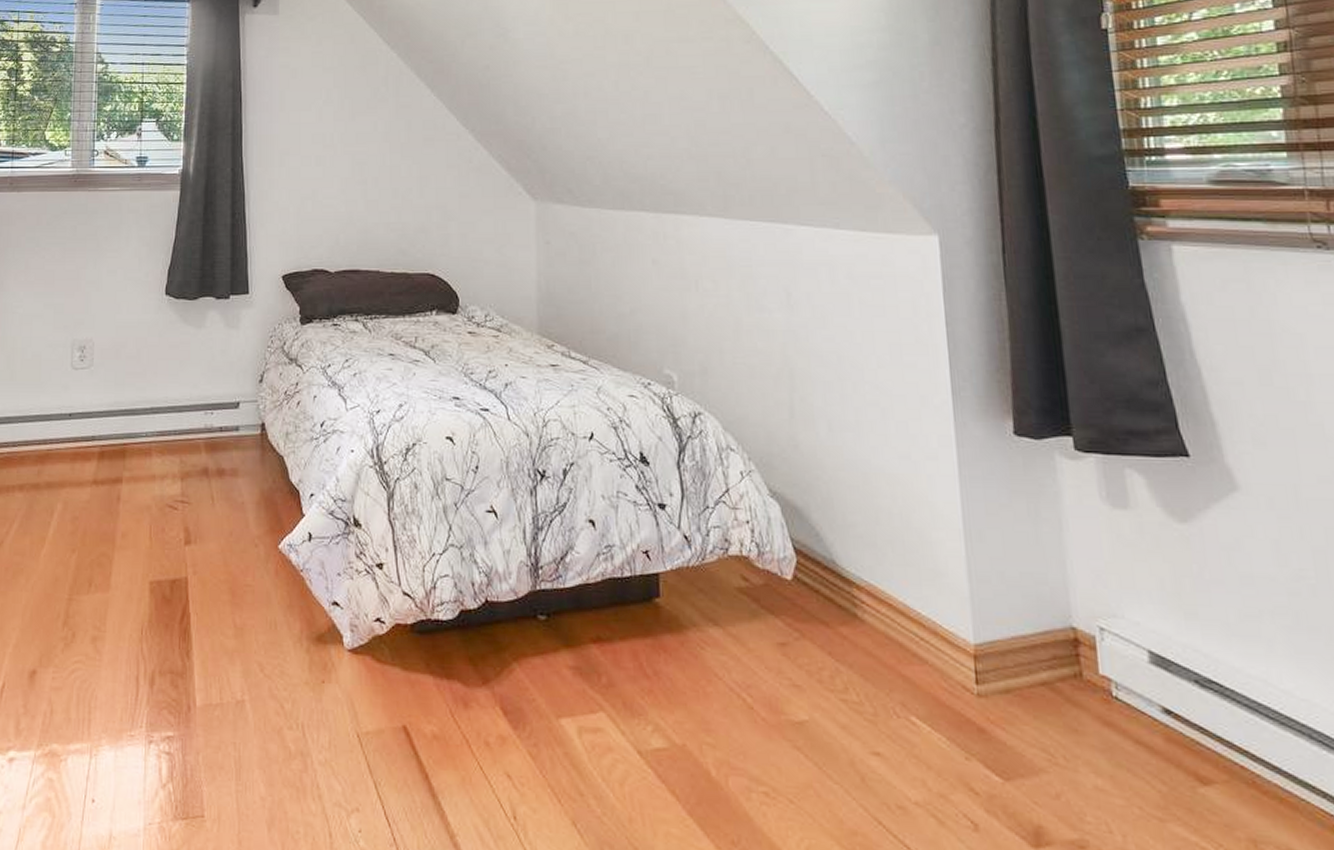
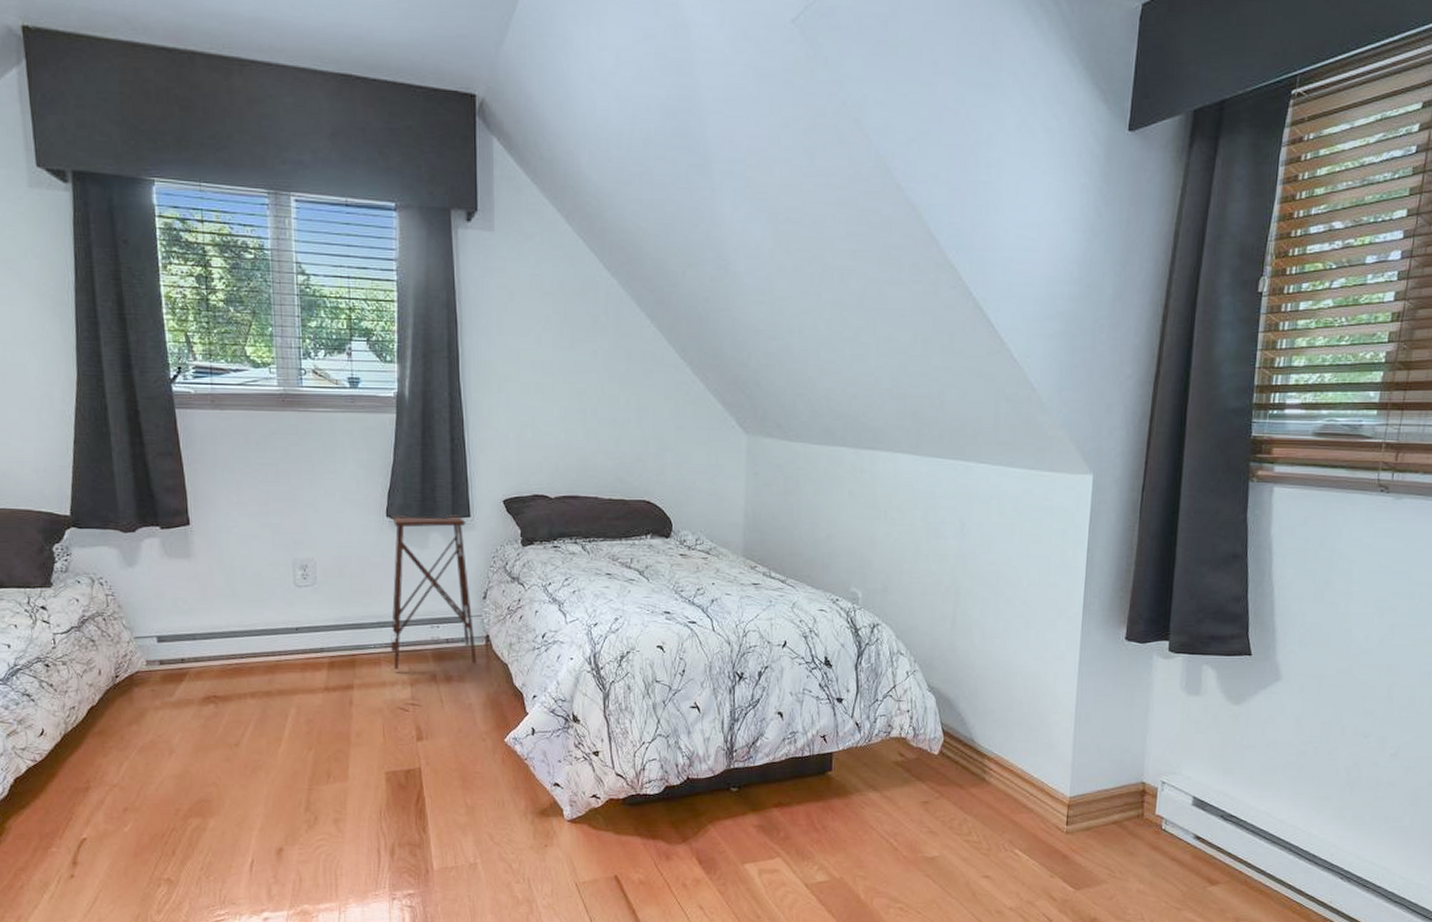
side table: none [163,292,251,461] -> present [391,515,477,670]

